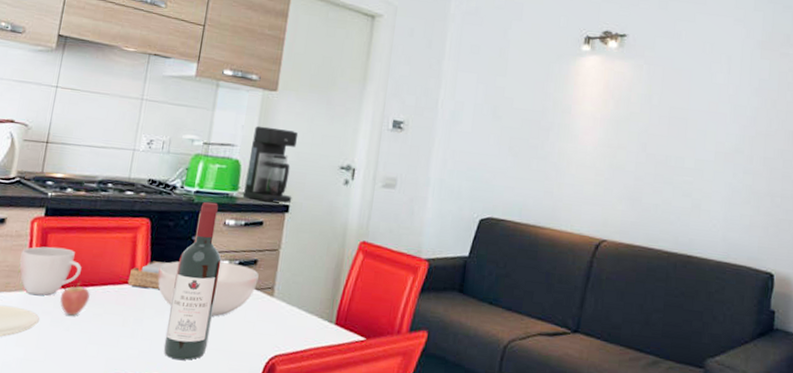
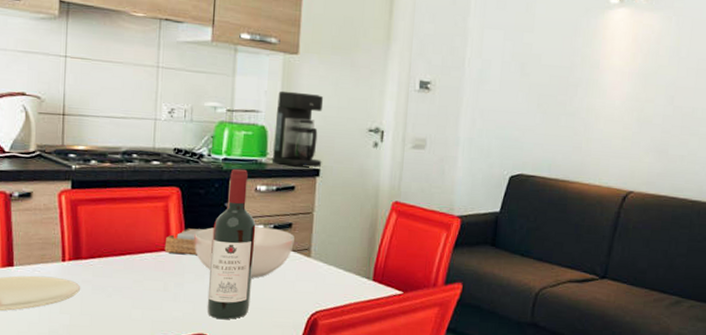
cup: present [19,246,82,296] -> none [52,218,116,266]
fruit: present [59,281,91,316] -> none [98,250,129,283]

